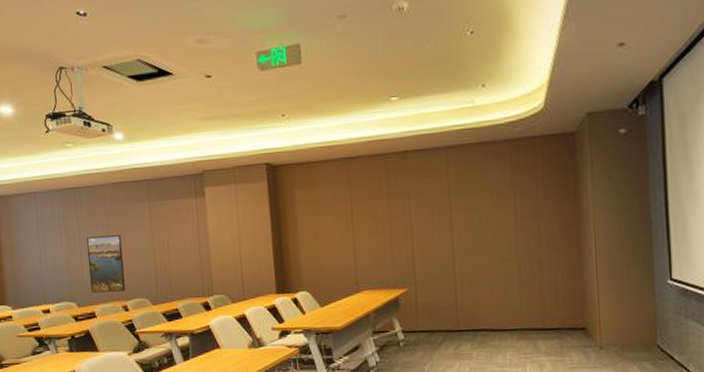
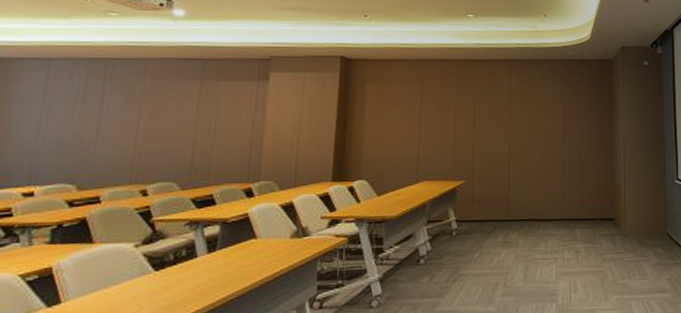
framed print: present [87,235,126,293] -> none [100,112,158,175]

